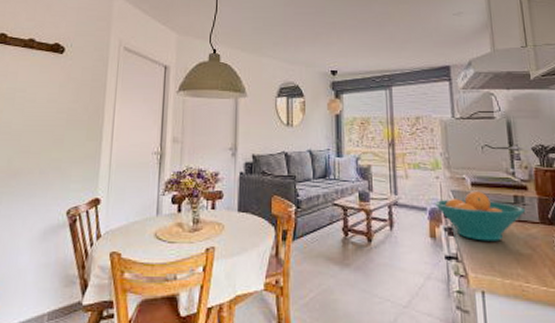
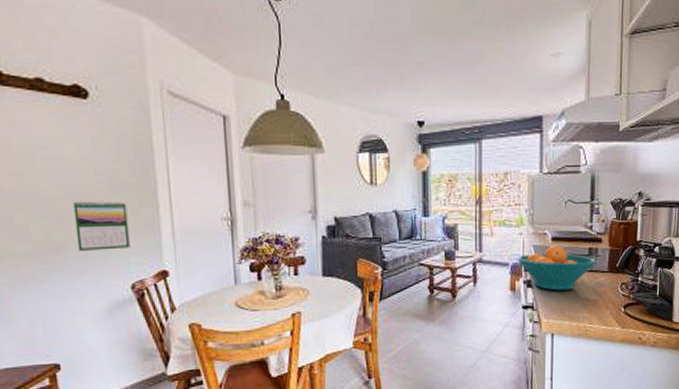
calendar: none [30,134,77,177] -> present [73,201,131,251]

